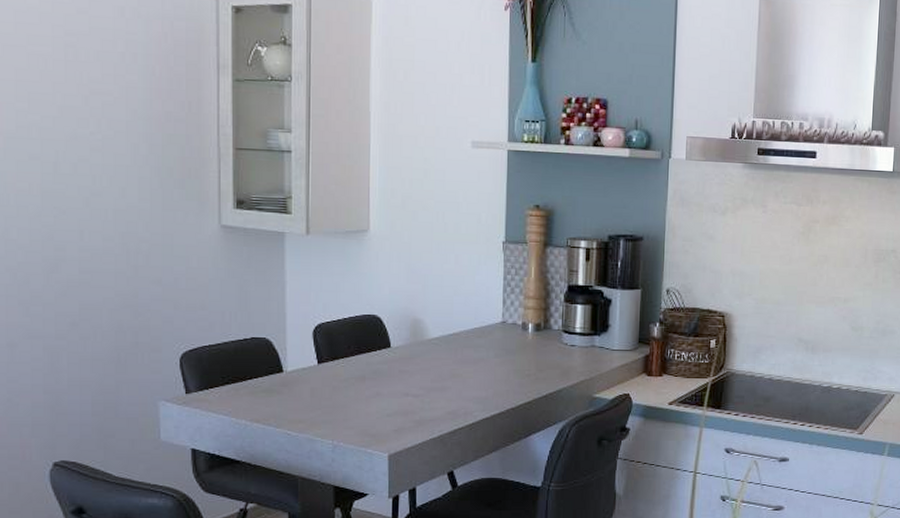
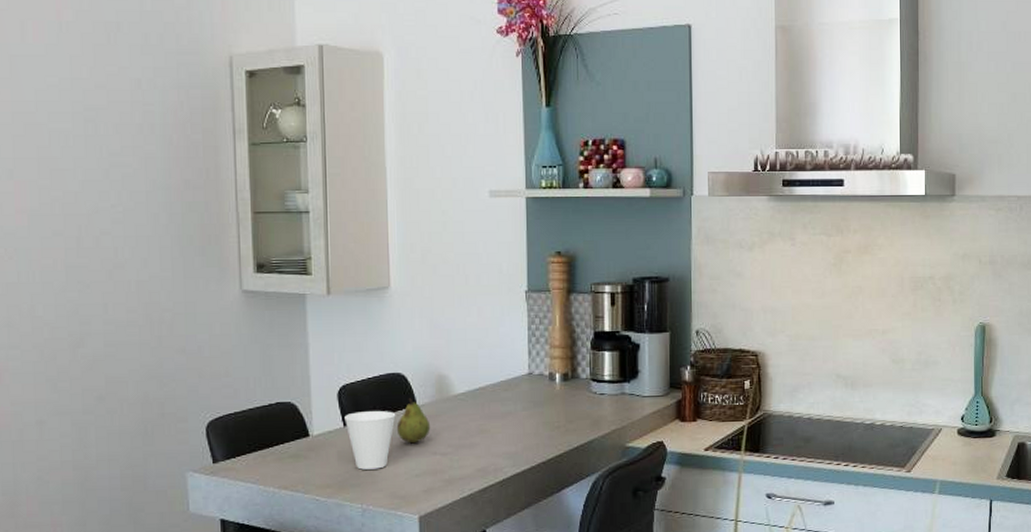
cup: none [319,351,370,407] -> present [345,411,396,470]
fruit: none [370,340,404,384] -> present [396,398,431,444]

